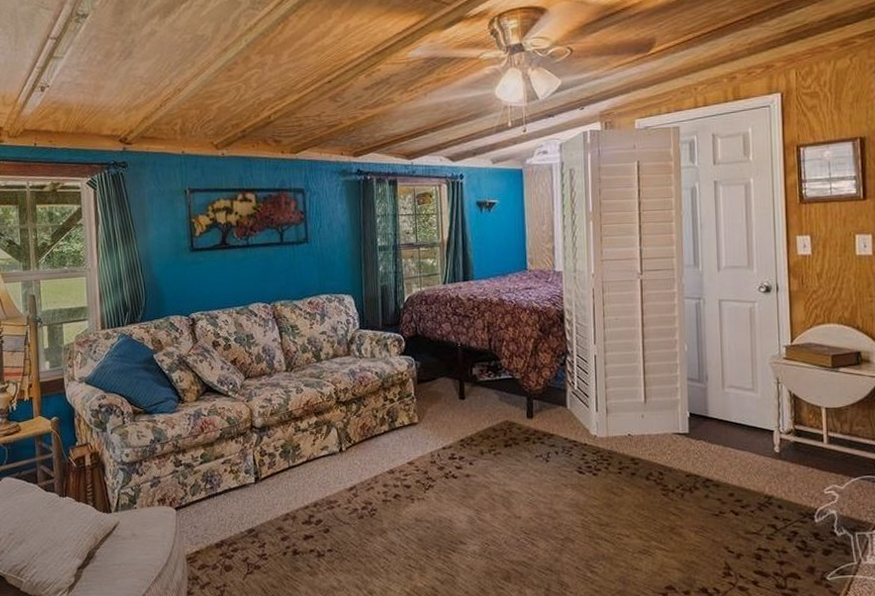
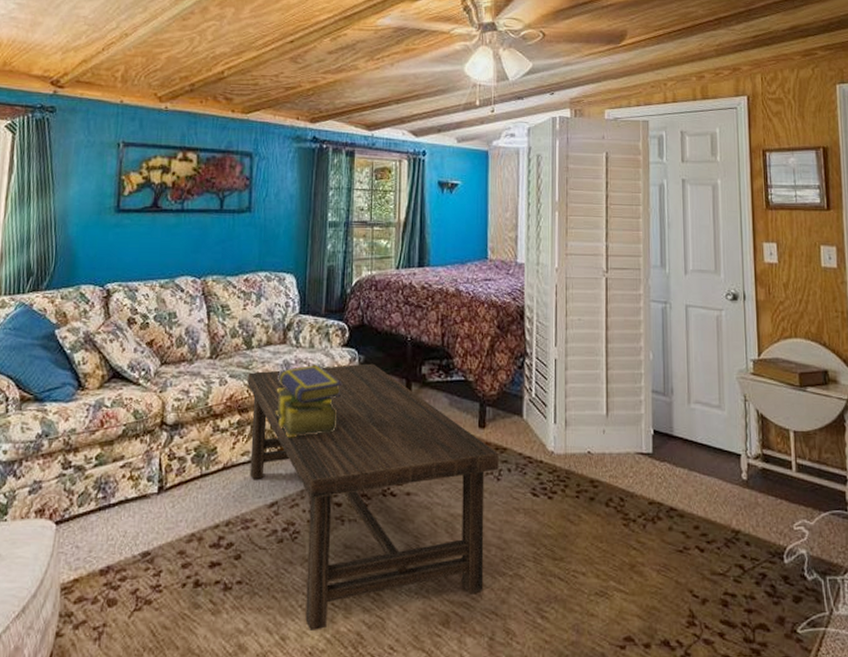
coffee table: none [320,368,547,586] -> present [247,363,499,630]
stack of books: none [346,371,403,434] -> present [275,364,343,438]

